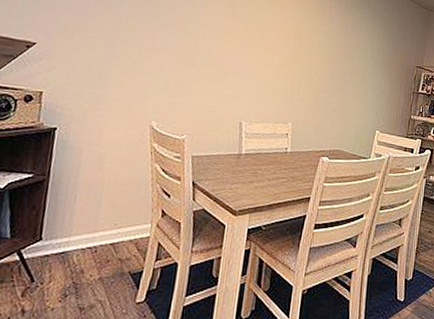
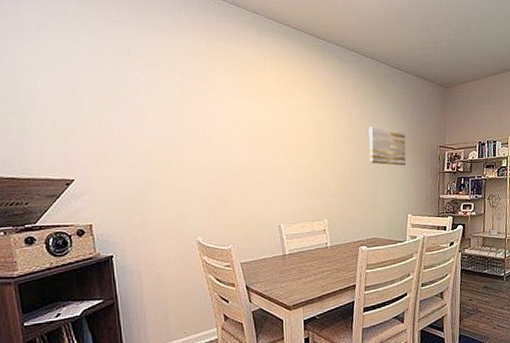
wall art: none [344,36,385,80] -> present [368,126,406,166]

